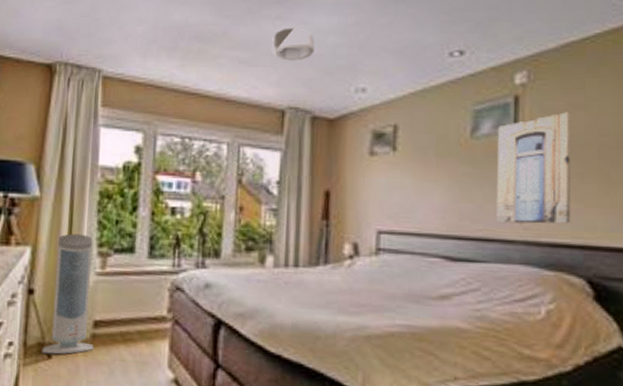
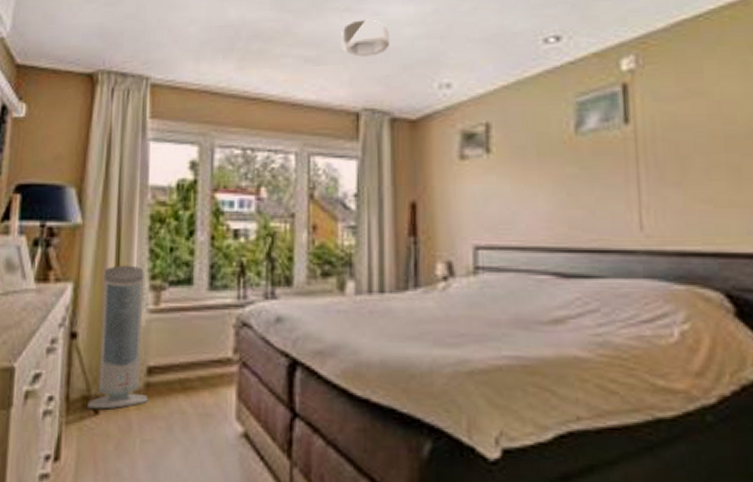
wall art: present [497,112,572,224] -> none [605,99,700,232]

